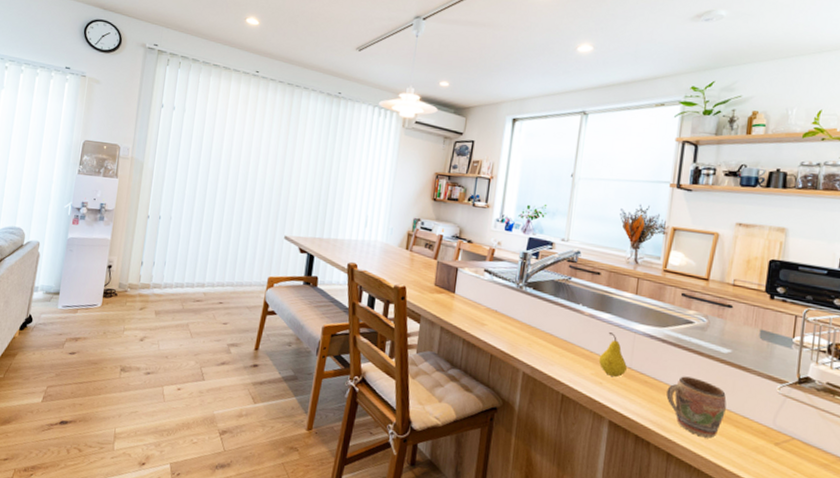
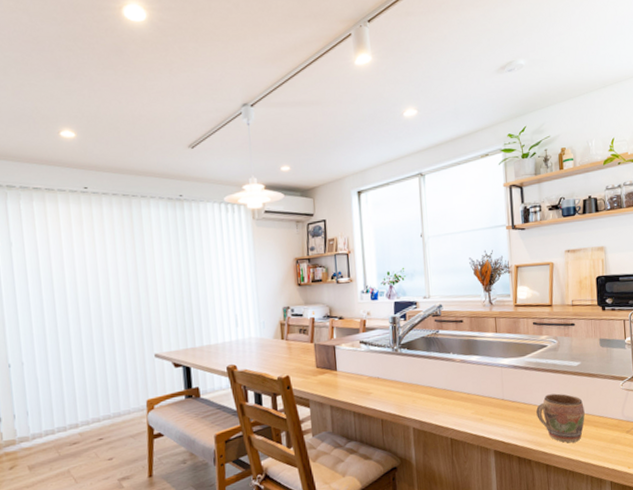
fruit: present [598,332,627,378] -> none [475,372,500,411]

